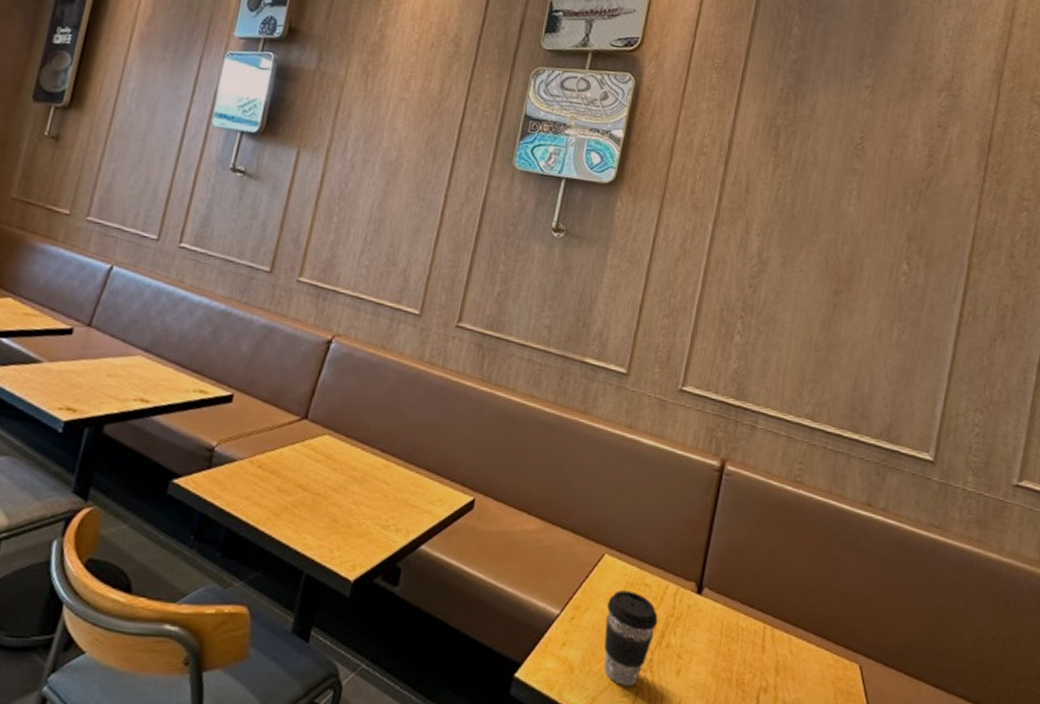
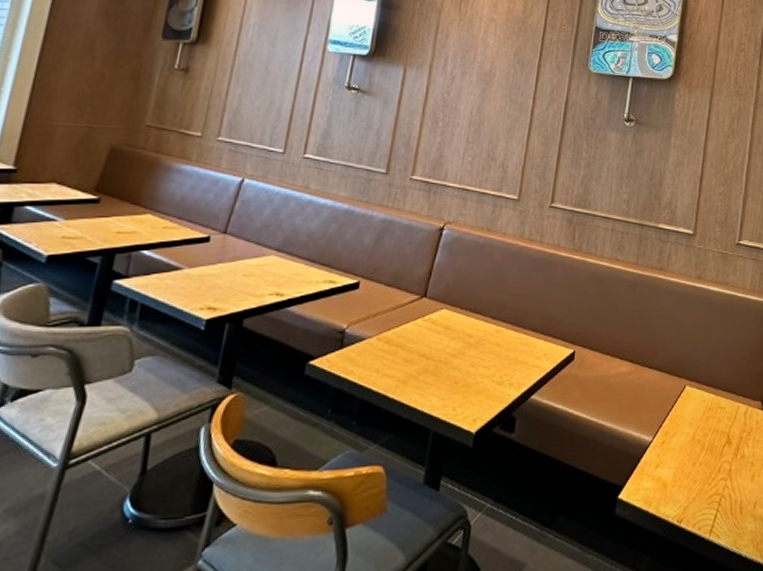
coffee cup: present [603,590,659,686] -> none [690,414,733,495]

